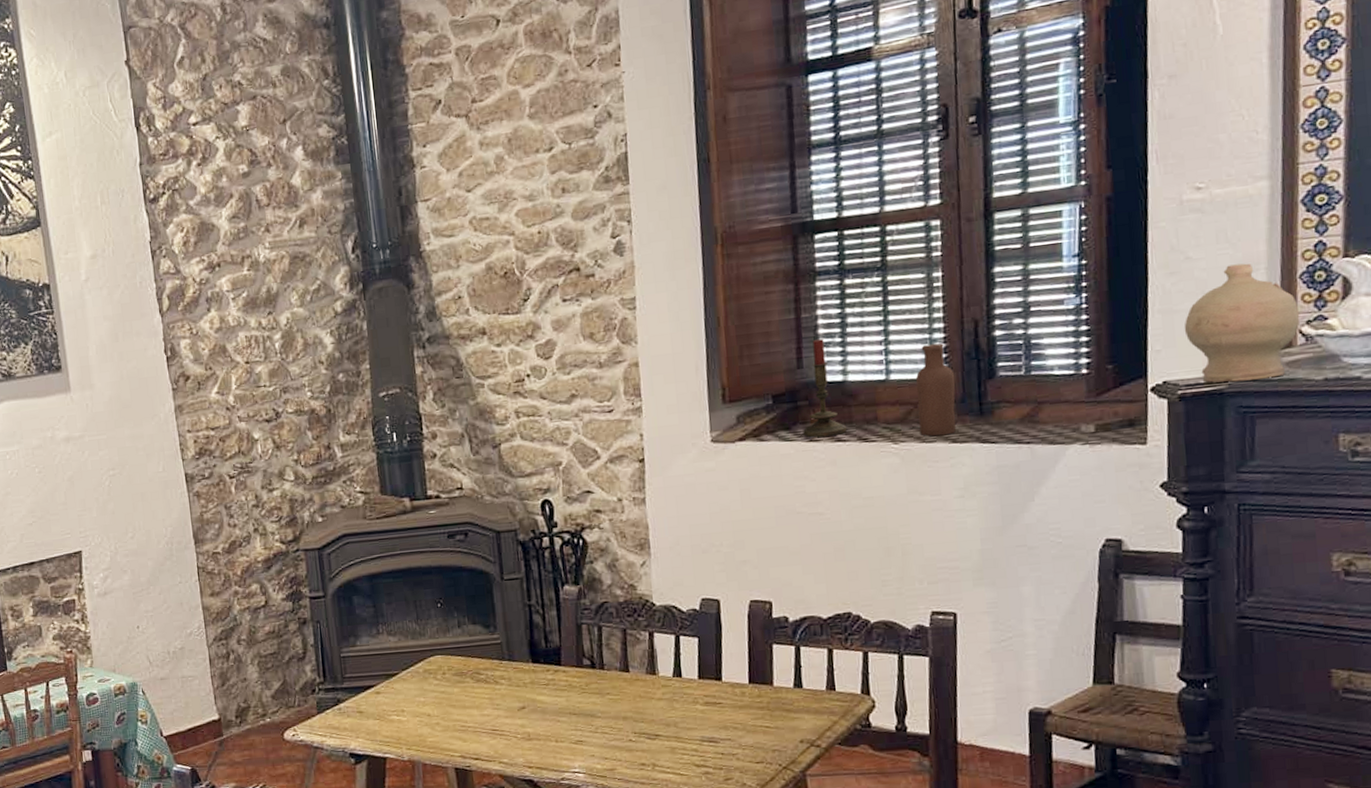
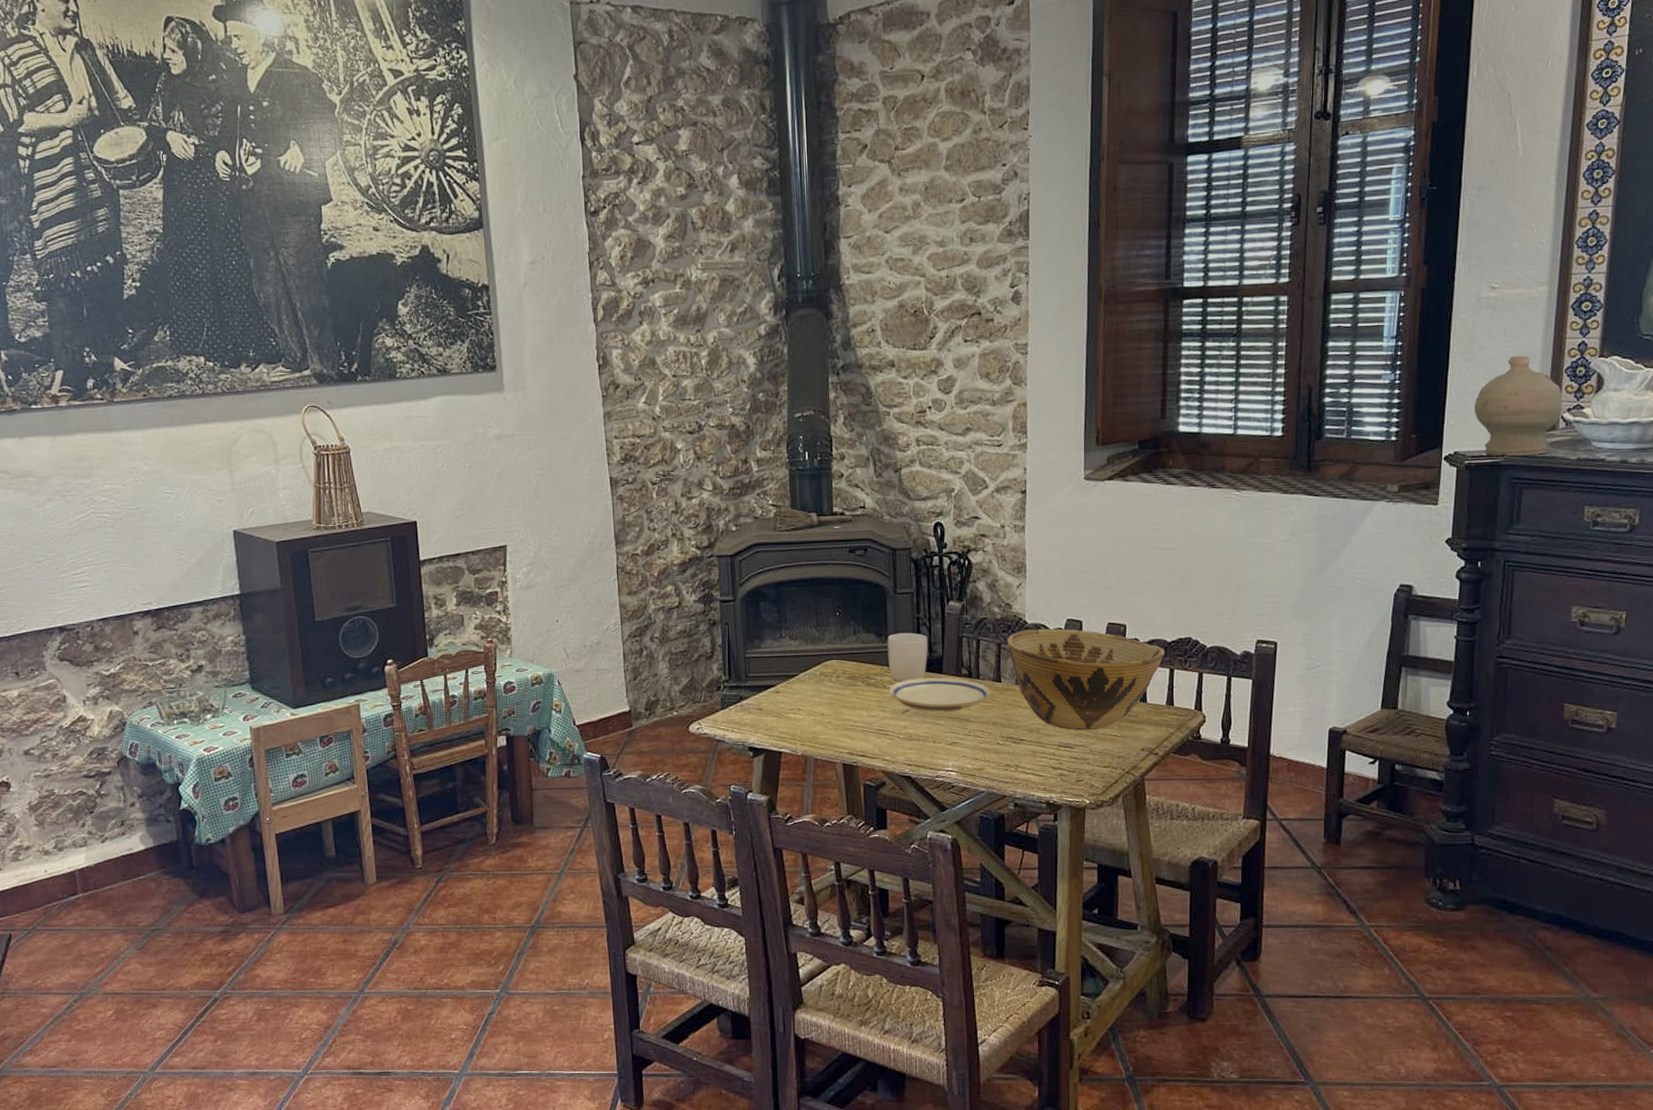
mug: none [496,621,544,677] -> present [887,632,929,682]
plate: none [502,669,619,708] -> present [889,677,991,712]
woven basket: none [633,609,821,723] -> present [1007,628,1165,731]
candle: present [803,337,848,438] -> none [1162,392,1199,481]
vase: present [916,343,956,437] -> none [1258,405,1290,487]

